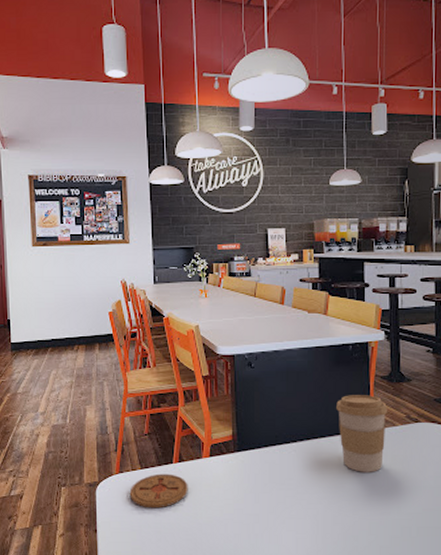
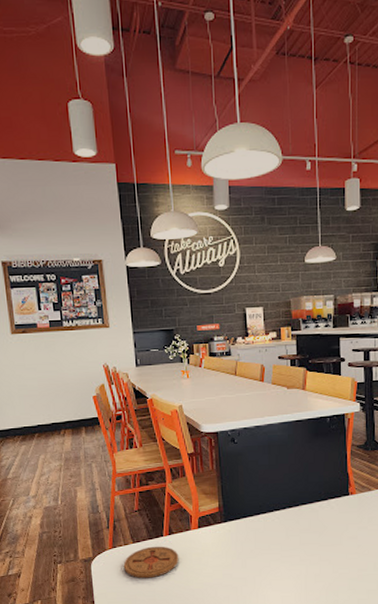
coffee cup: present [336,395,388,472] -> none [316,463,364,534]

